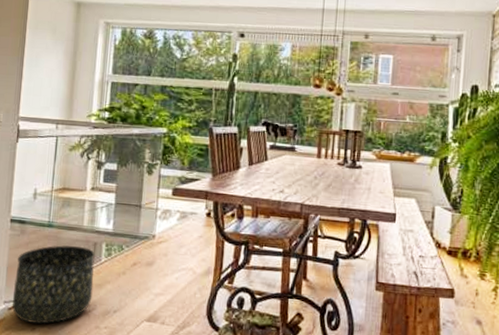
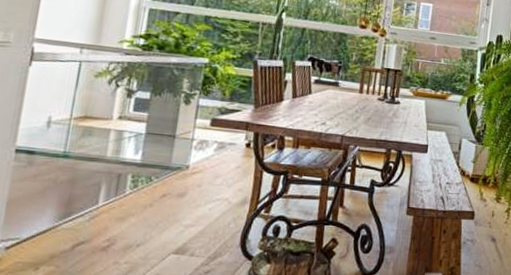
basket: present [12,245,95,324] -> none [11,177,119,264]

